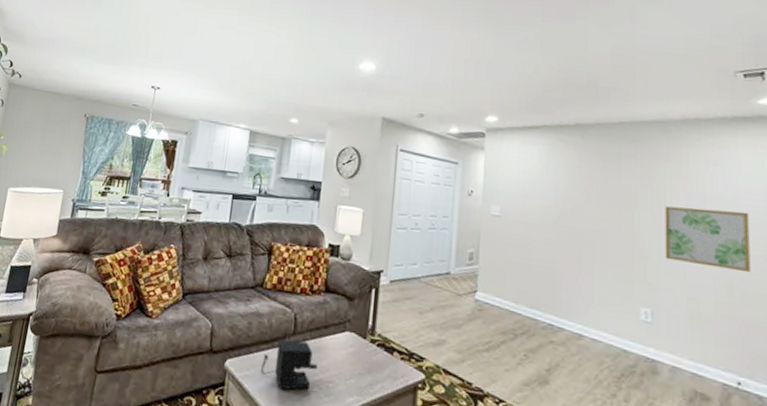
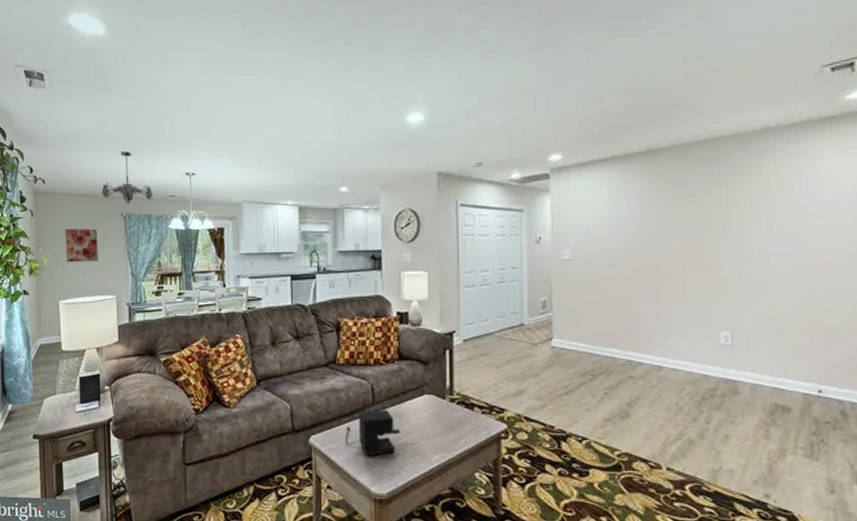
wall art: none [23,121,60,156] -> present [64,228,98,263]
chandelier: none [70,58,118,107] -> present [101,150,153,204]
wall art: present [665,206,751,273] -> none [744,220,834,282]

